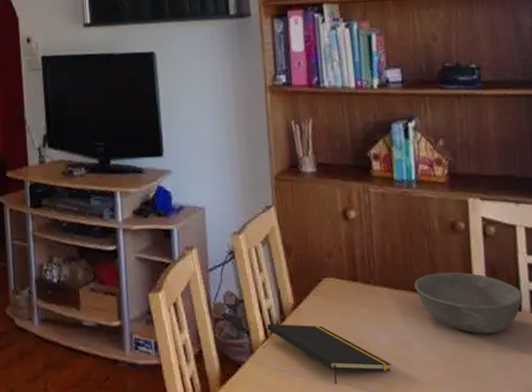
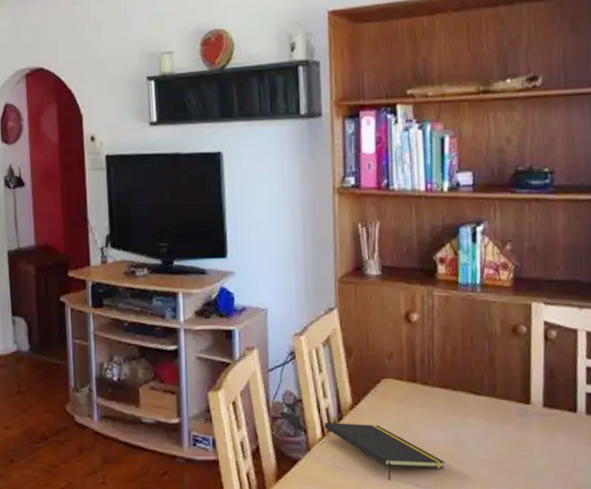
bowl: present [413,272,523,334] -> none [472,375,579,434]

